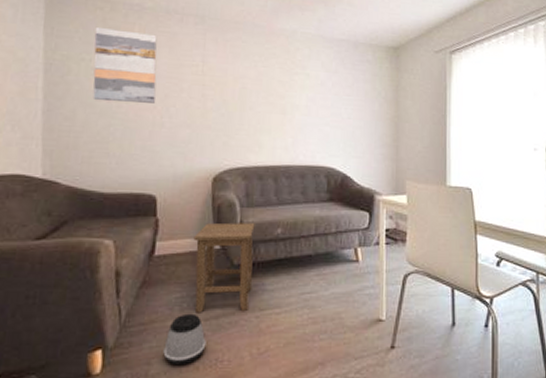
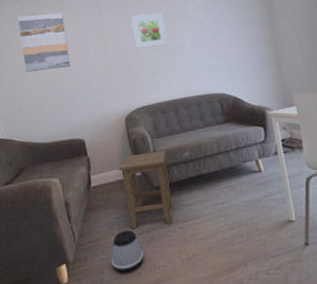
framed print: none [240,59,281,102] -> present [131,13,167,49]

